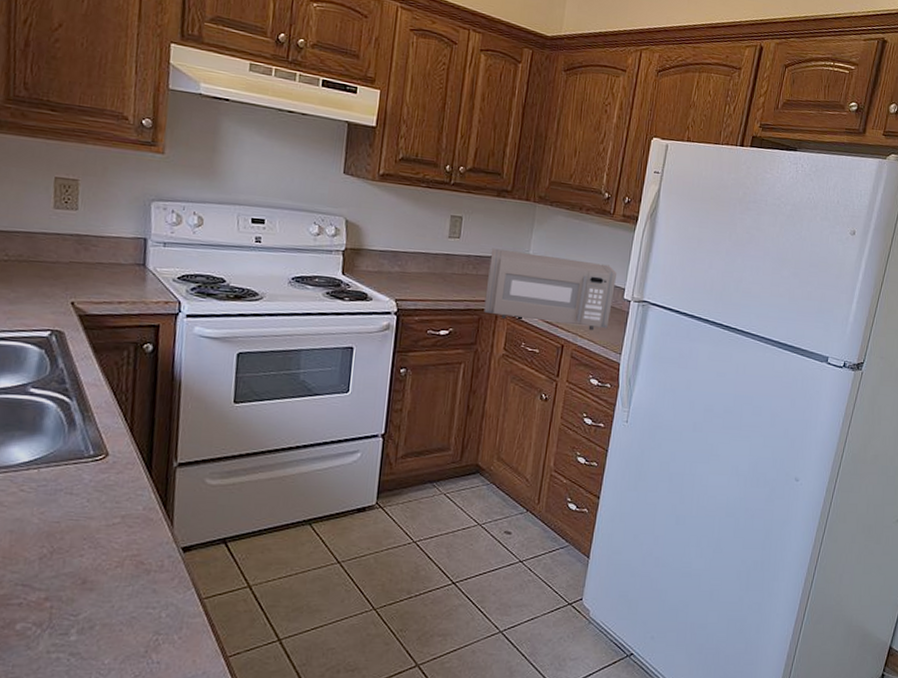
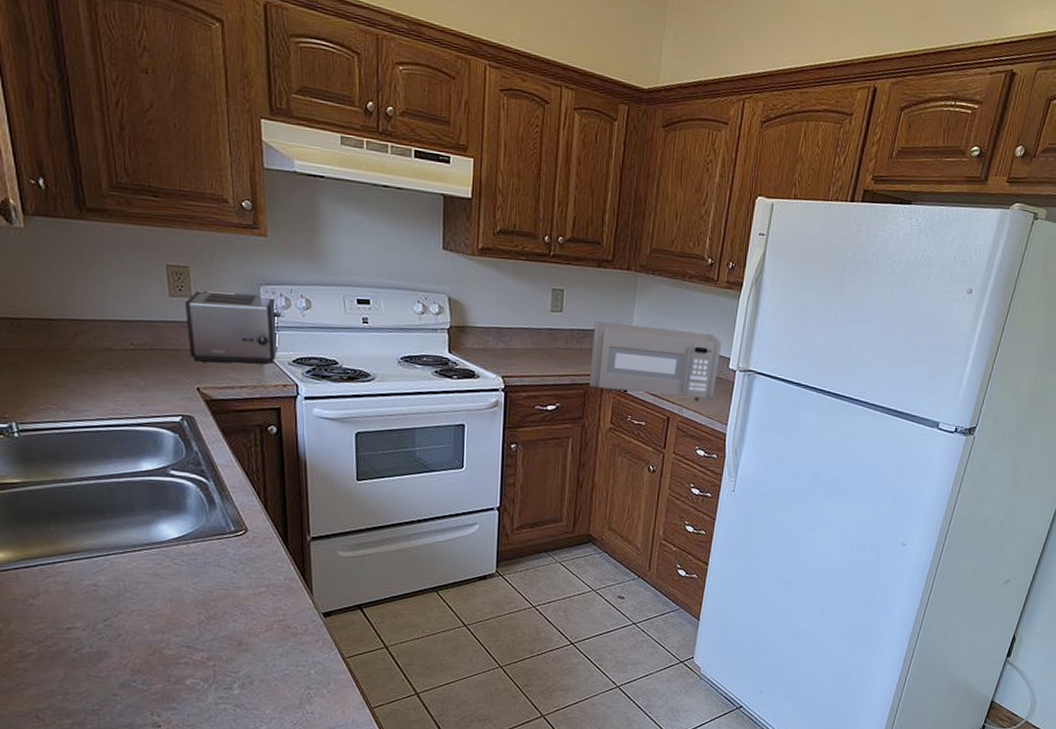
toaster: none [68,204,171,280] -> present [184,290,281,364]

